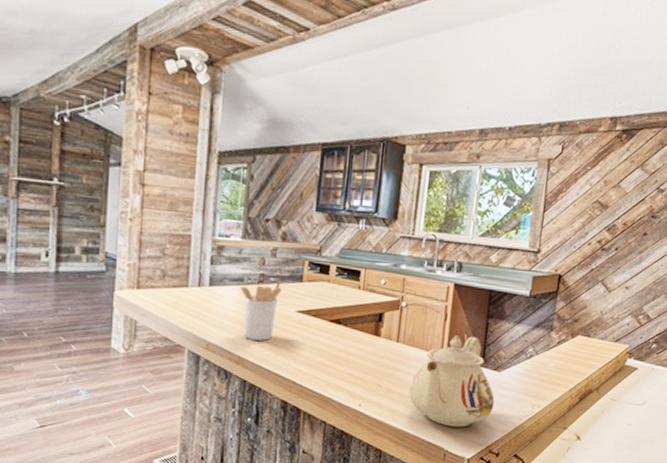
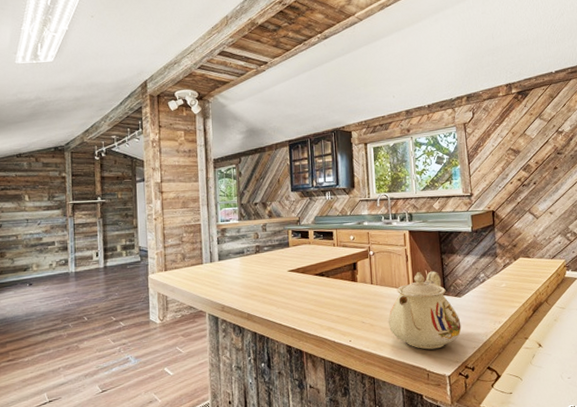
utensil holder: present [241,281,283,341] -> none [243,249,275,299]

